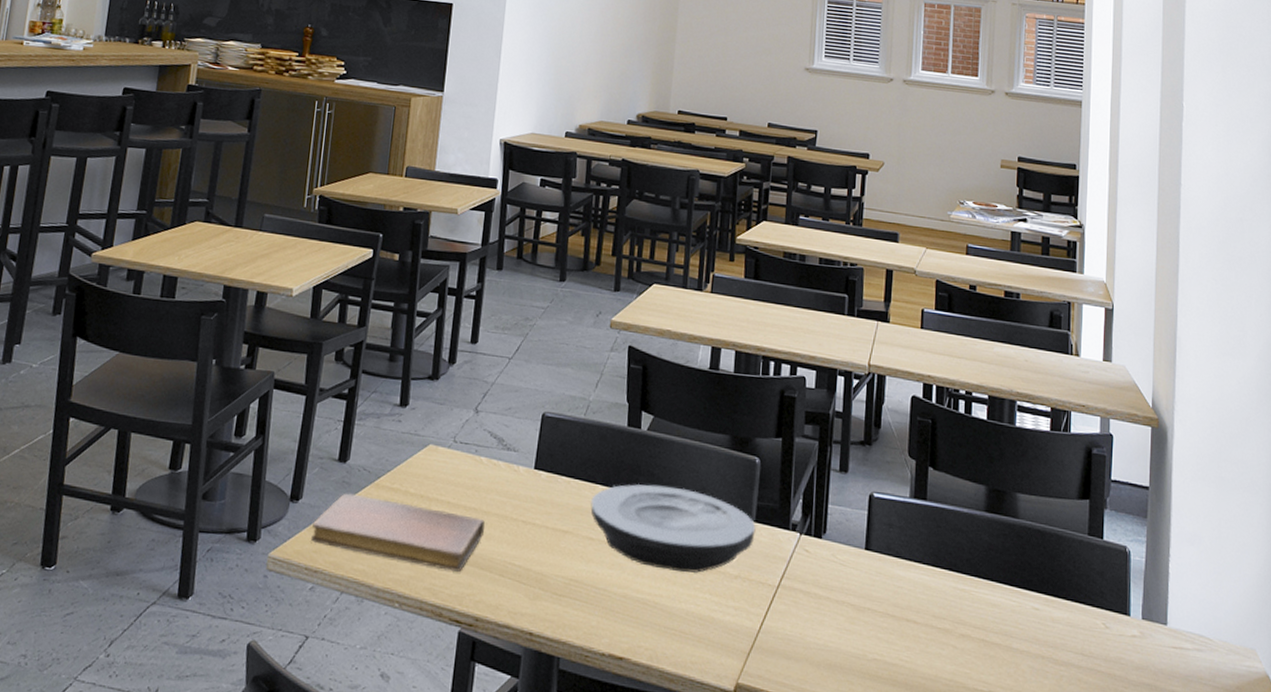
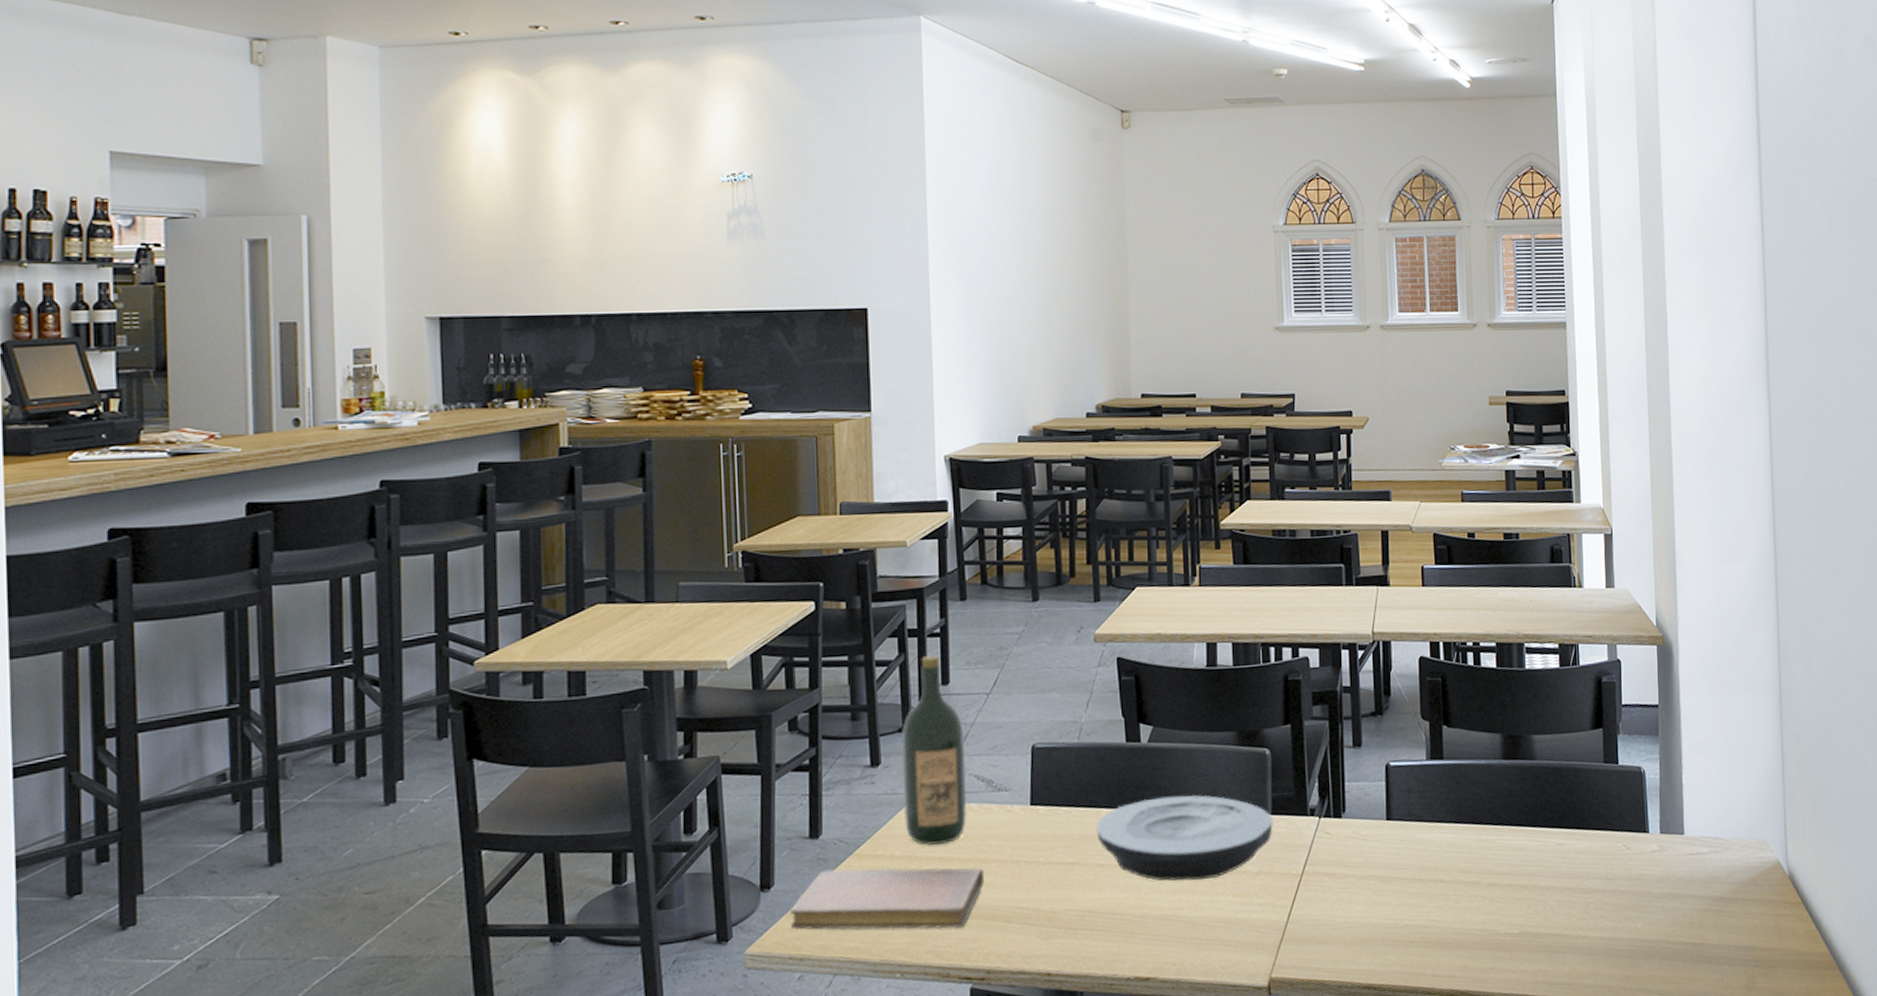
wine bottle: none [422,314,485,490] -> present [902,655,967,845]

